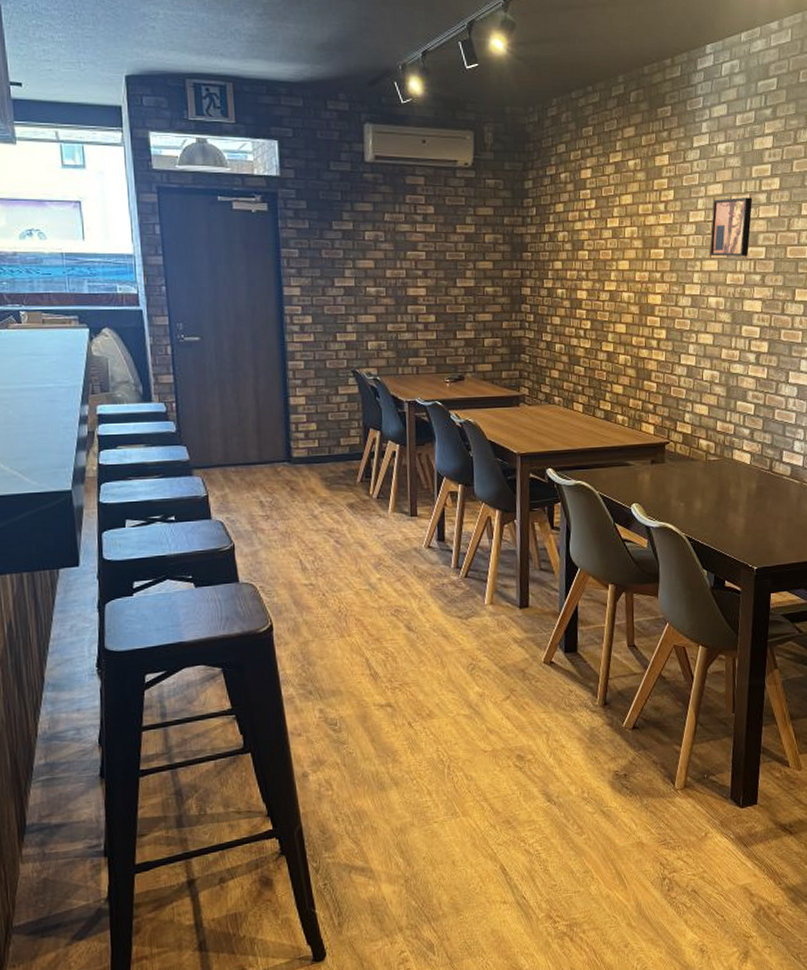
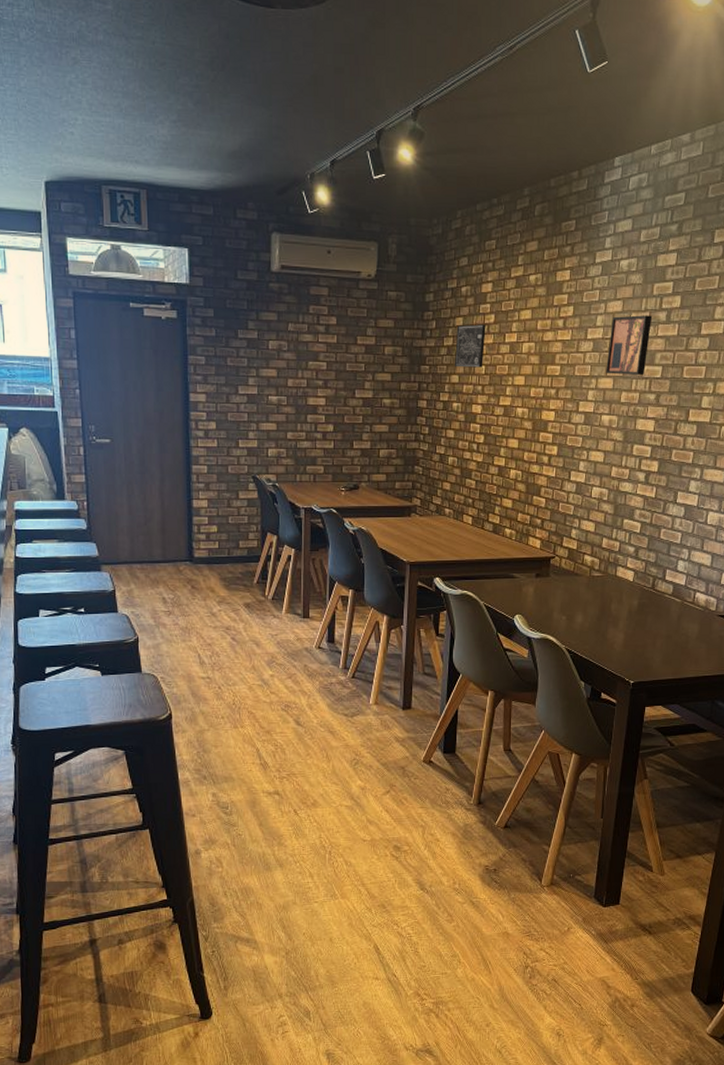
wall art: none [556,210,588,254] -> present [454,324,486,368]

